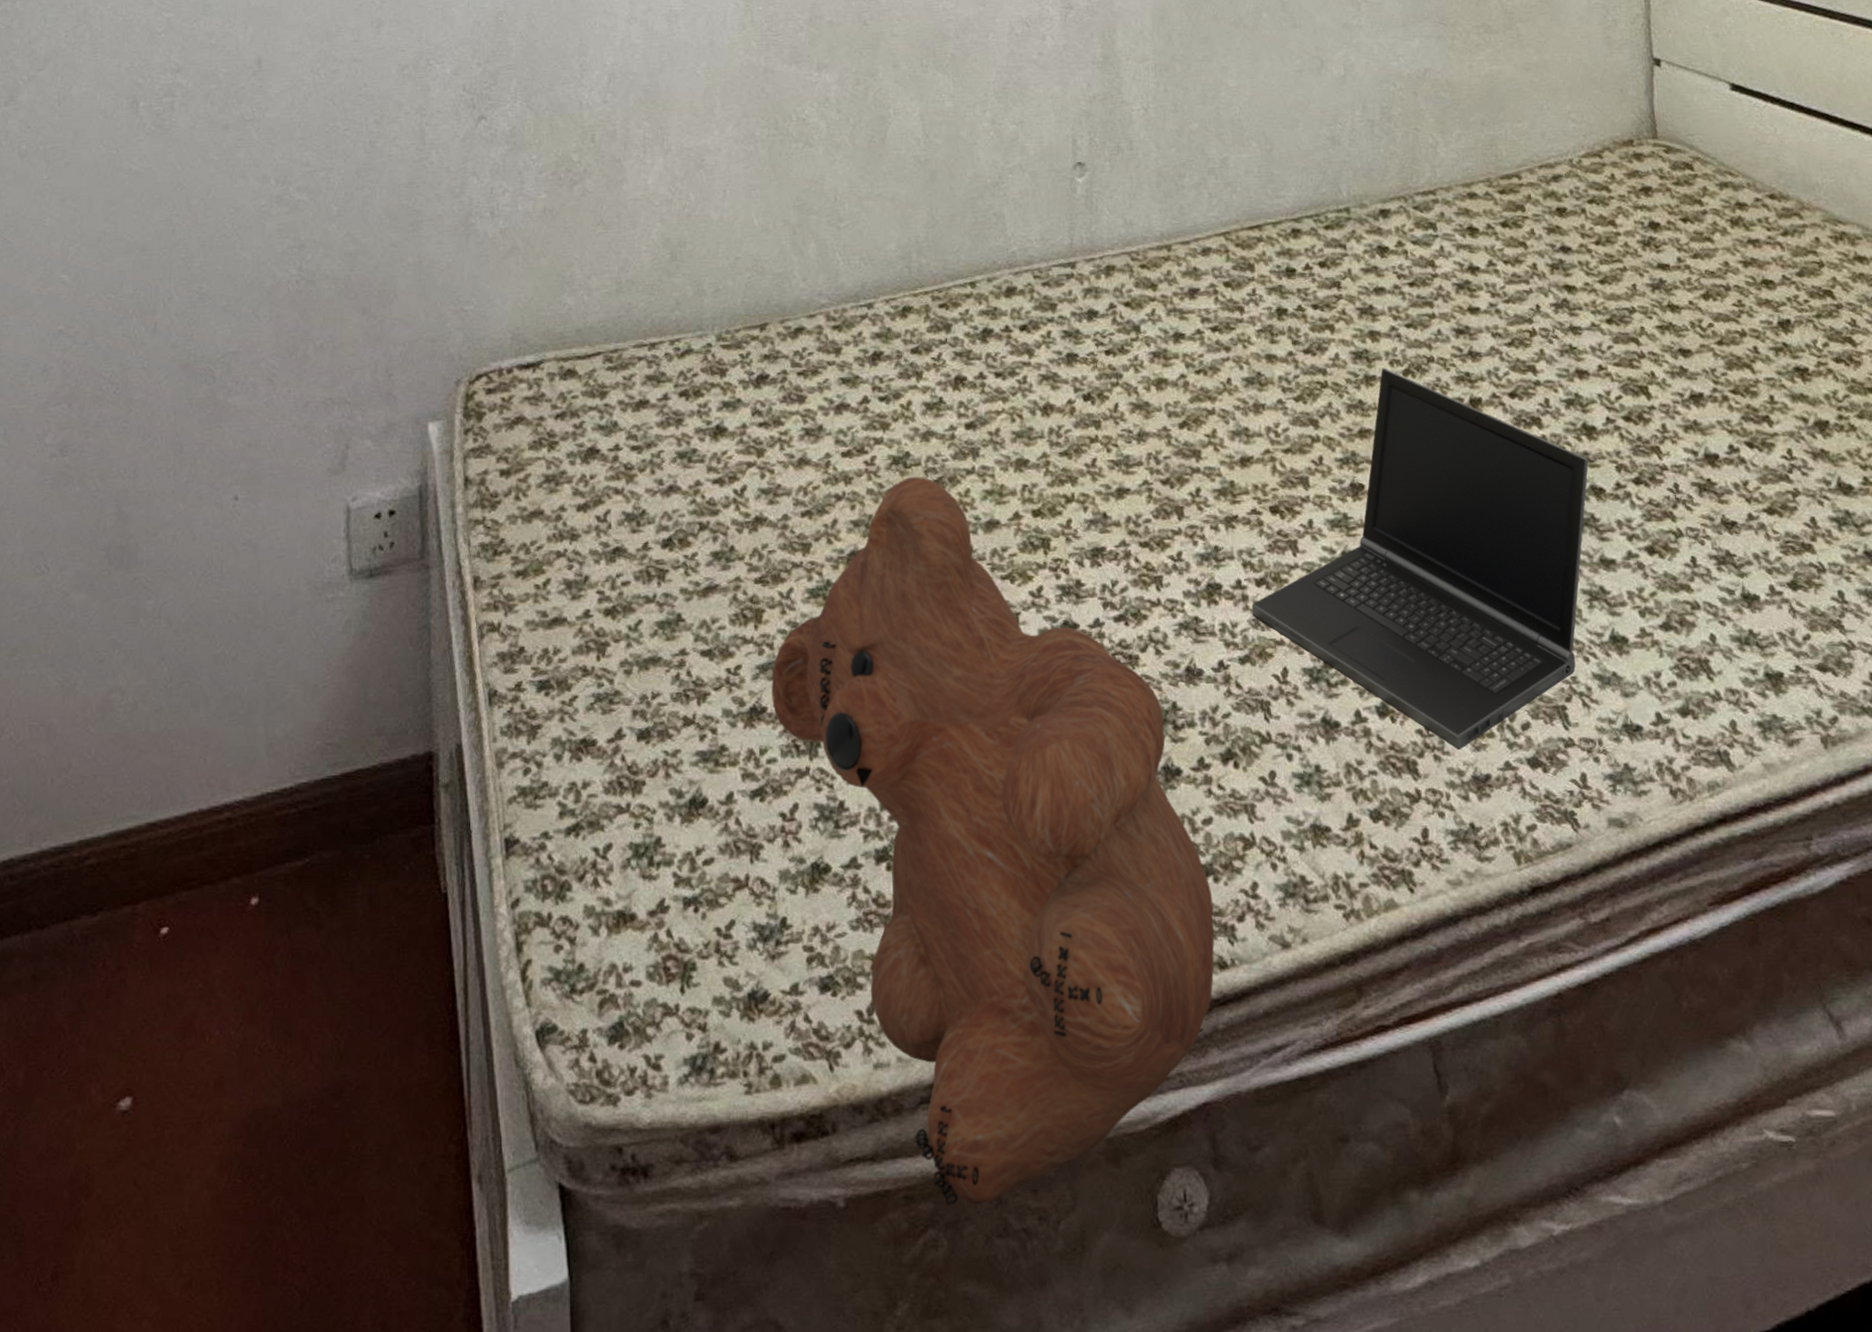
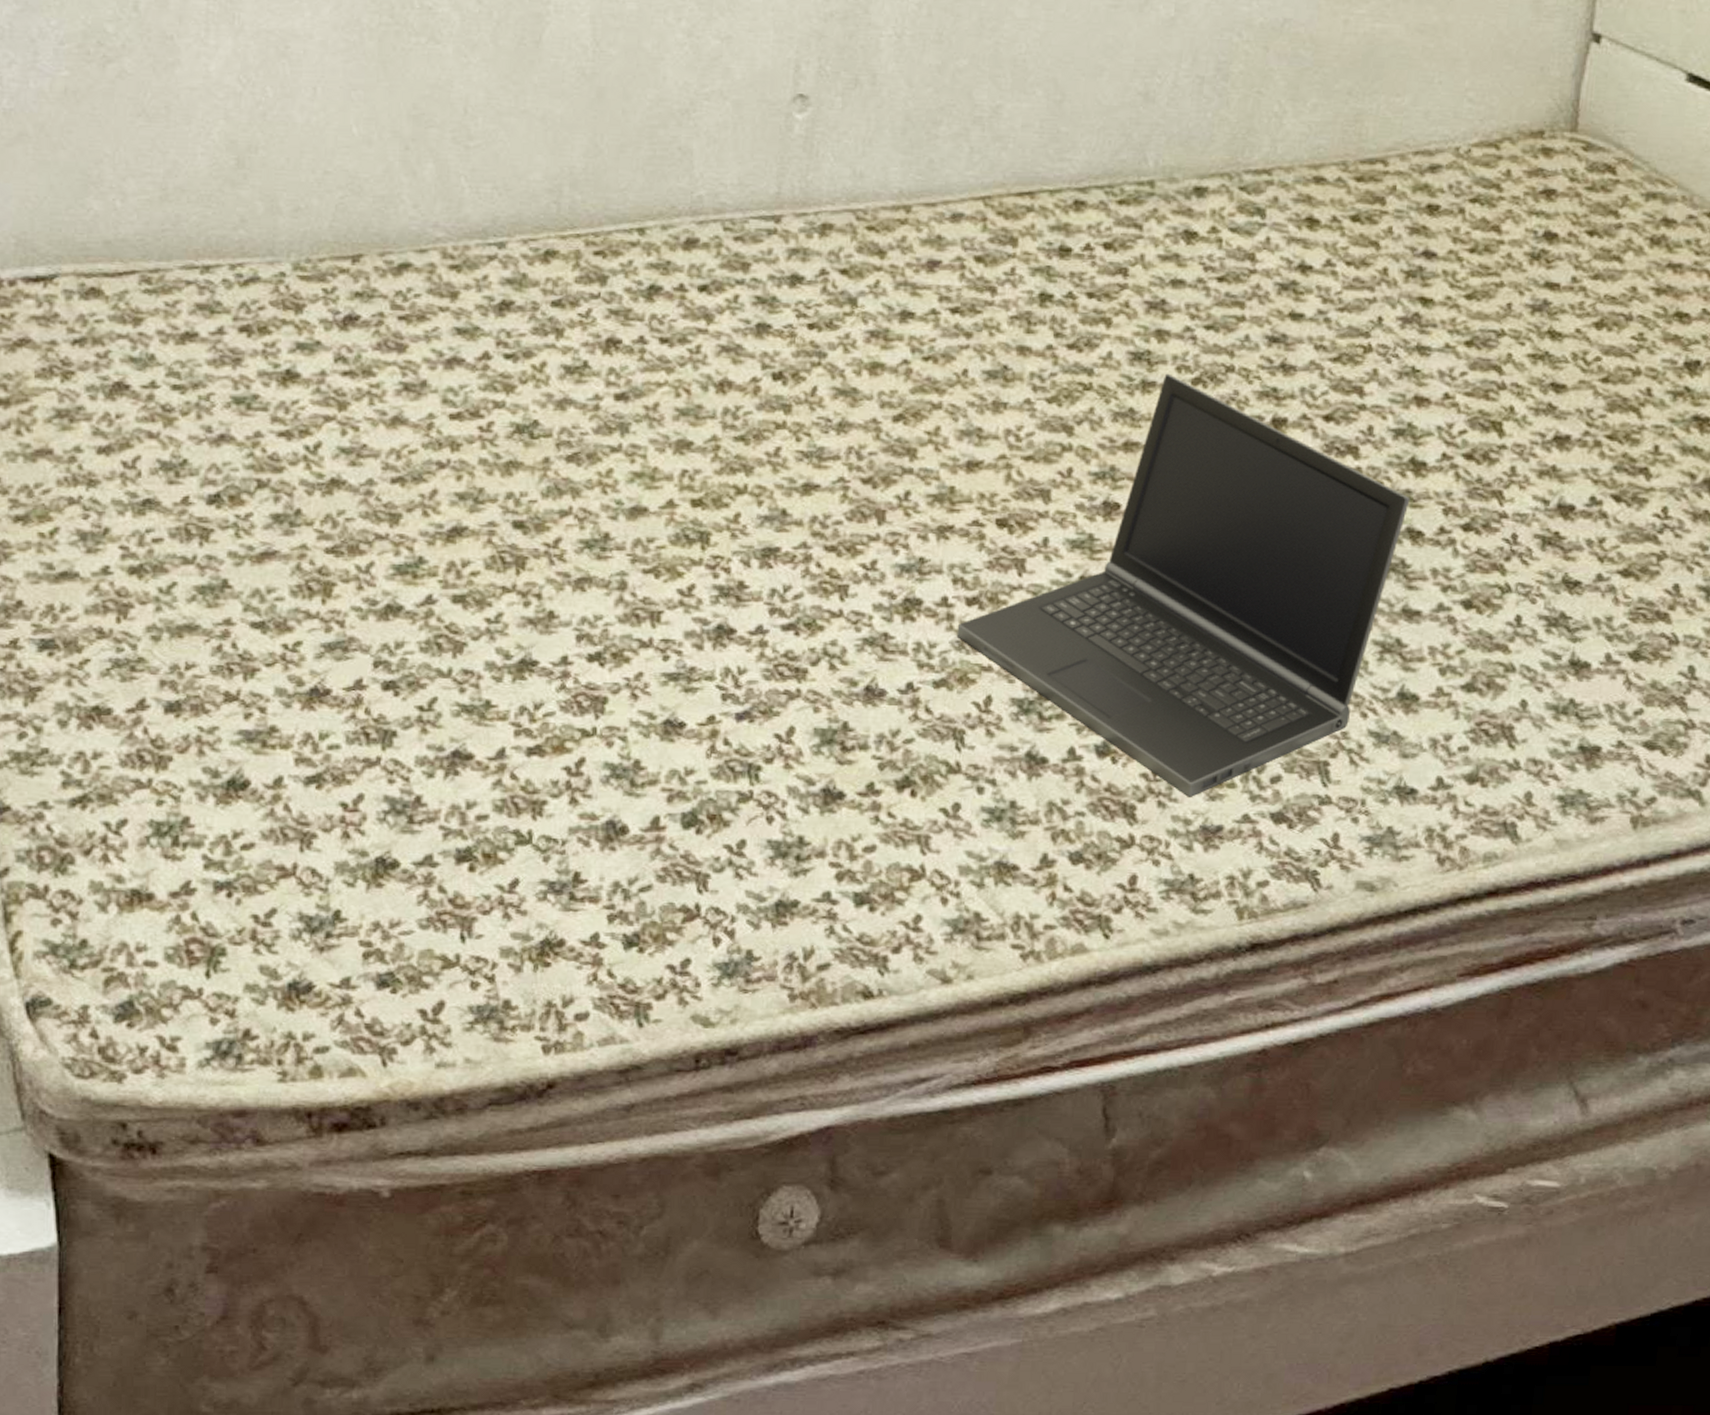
teddy bear: present [771,476,1215,1206] -> none [338,449,865,1206]

